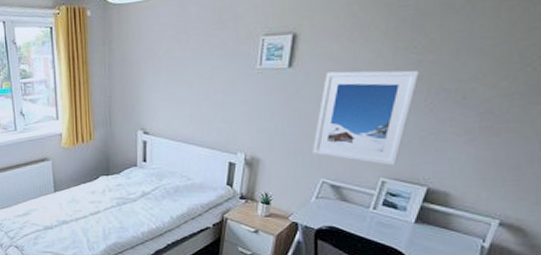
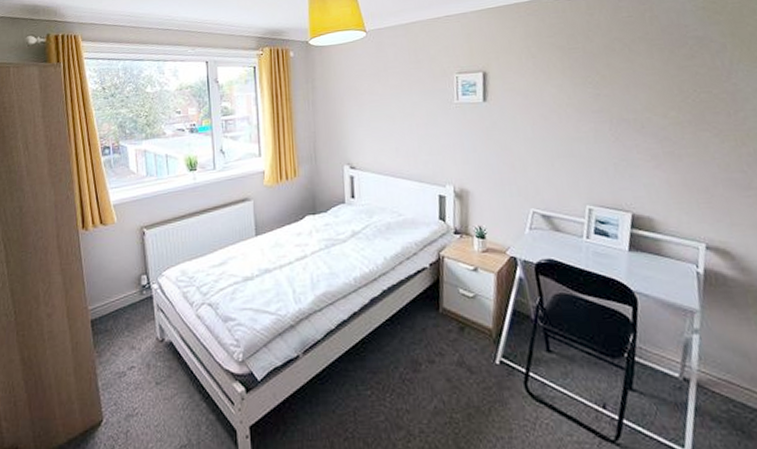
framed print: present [313,70,419,165] -> none [518,103,601,193]

